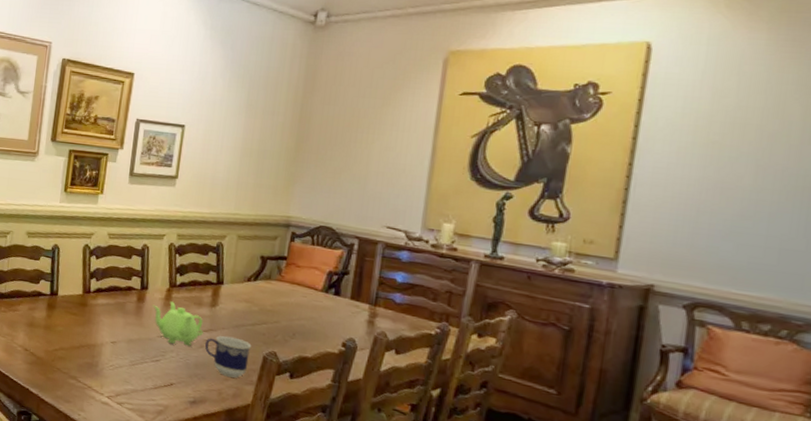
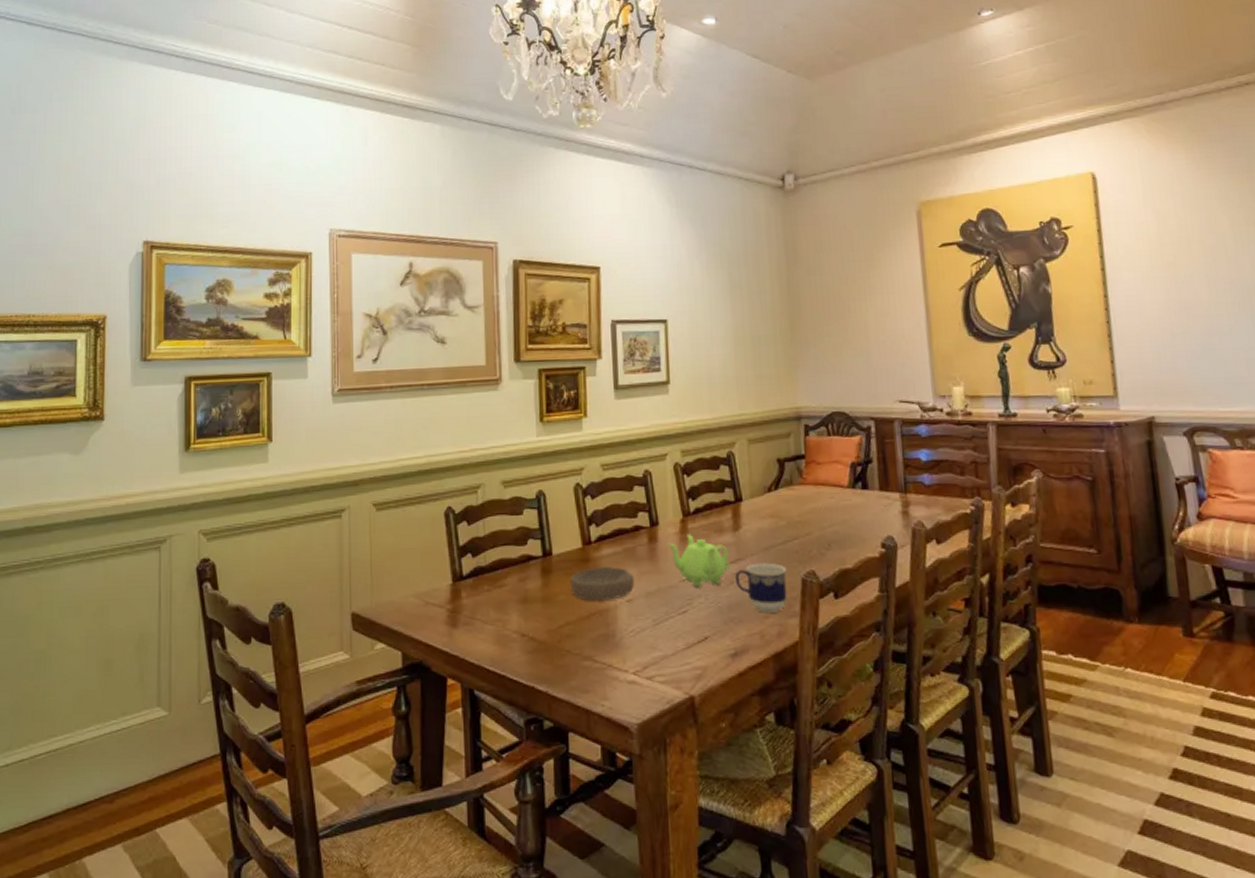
bowl: none [68,311,121,339] -> present [571,567,635,601]

